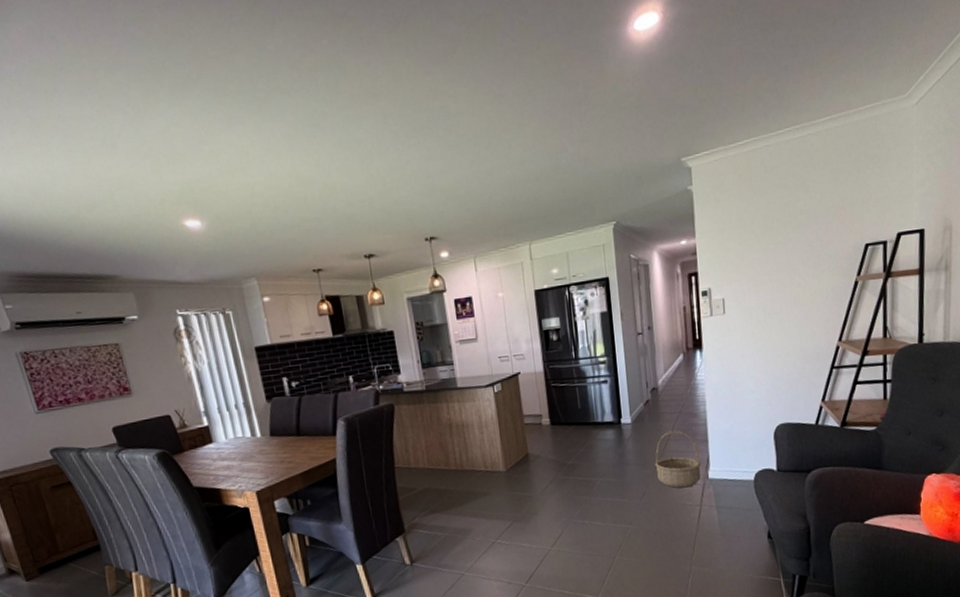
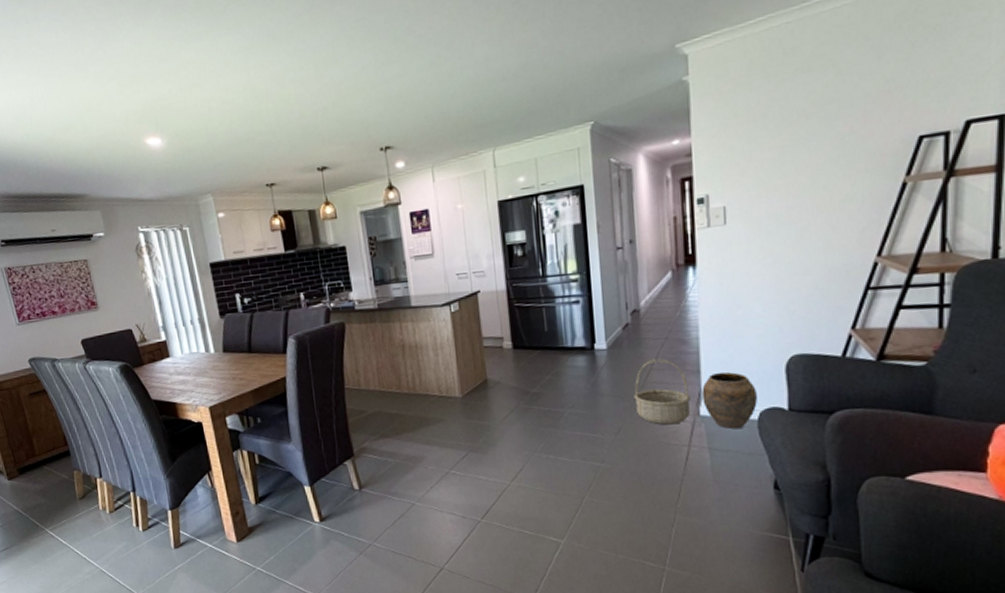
vase: none [709,440,753,489] -> present [702,372,757,430]

